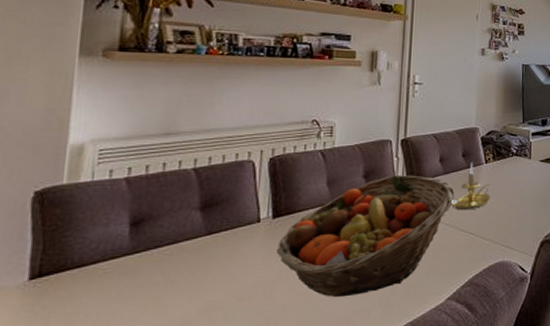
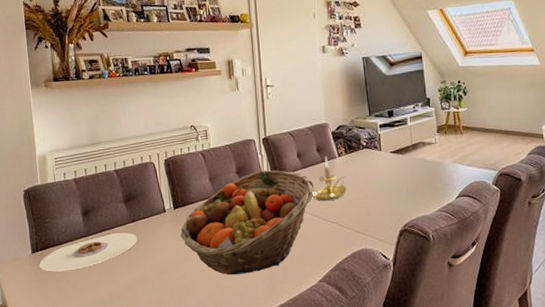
plate: none [38,248,212,305] -> present [39,232,137,272]

